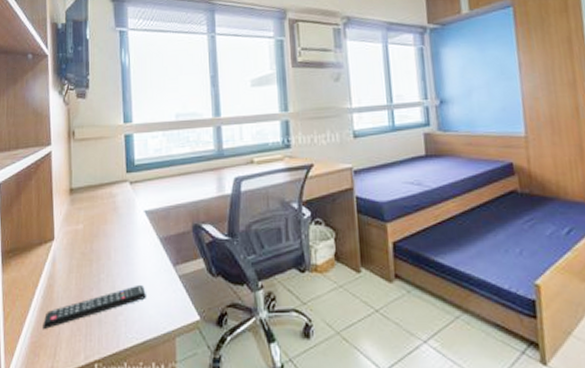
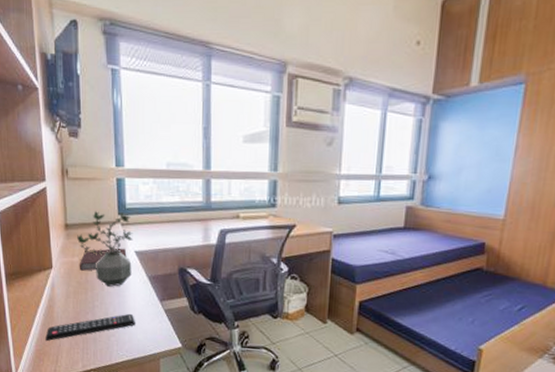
potted plant: none [82,170,143,255] -> present [77,211,133,287]
notebook: none [85,208,136,239] -> present [80,248,127,271]

